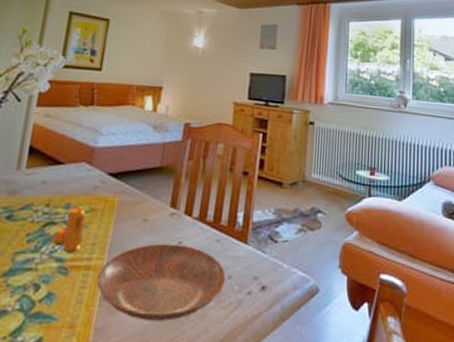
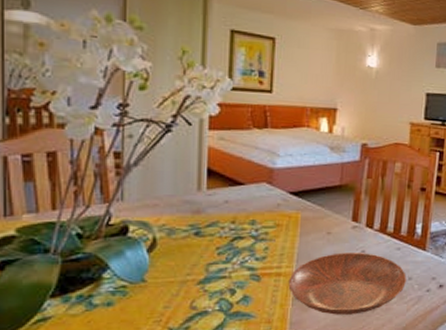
pepper shaker: present [51,207,86,252] -> none [241,223,272,262]

